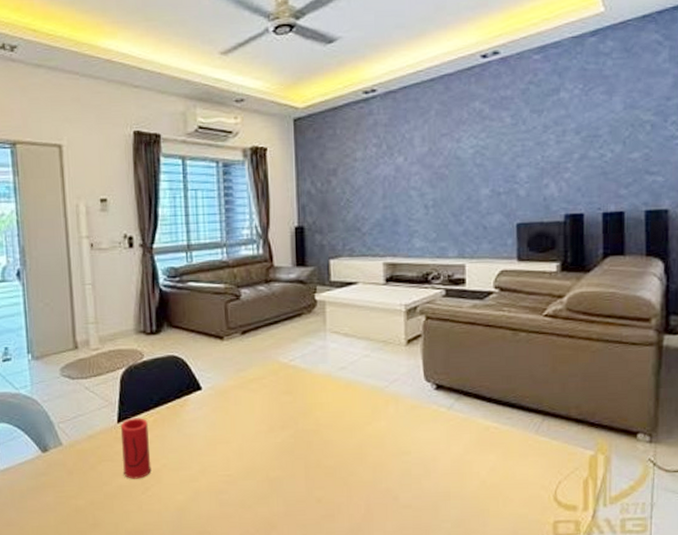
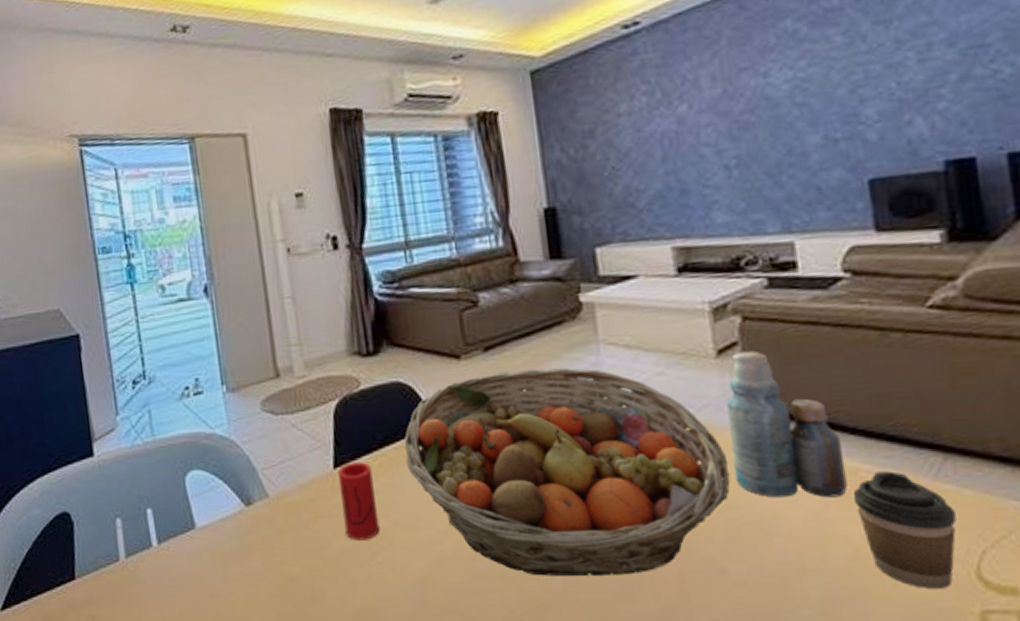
fruit basket: none [175,349,407,504] -> present [404,367,731,577]
bottle: none [410,341,482,446] -> present [727,350,848,498]
coffee cup: none [484,428,546,507] -> present [852,471,956,589]

